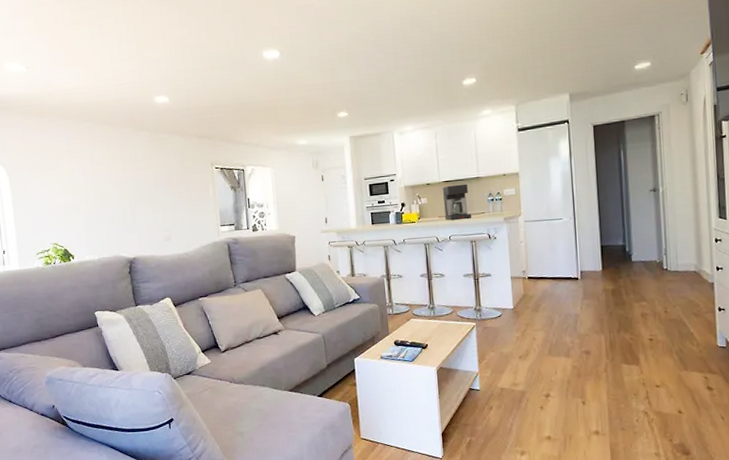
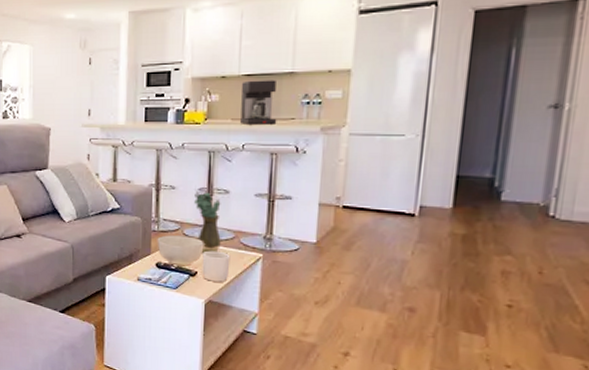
bowl: none [392,315,431,342] -> present [157,235,204,267]
vase: none [417,275,443,329] -> present [194,189,221,254]
mug: none [430,325,453,351] -> present [202,250,231,282]

